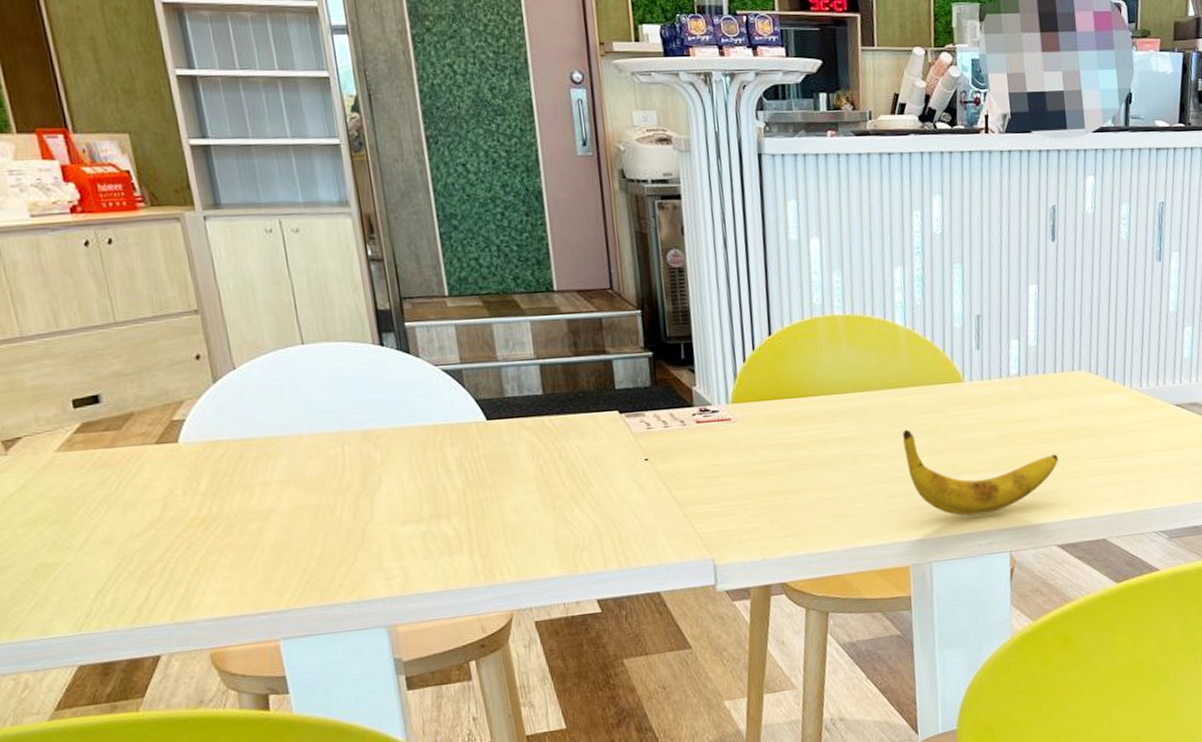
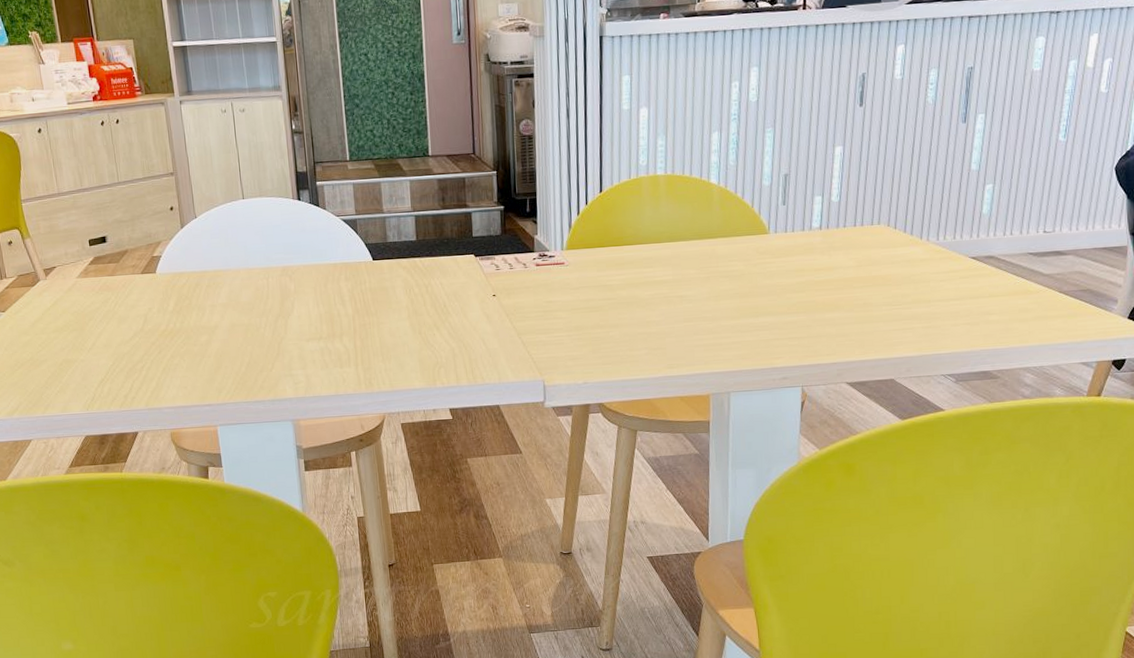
banana: present [903,429,1058,516] -> none [711,275,853,353]

